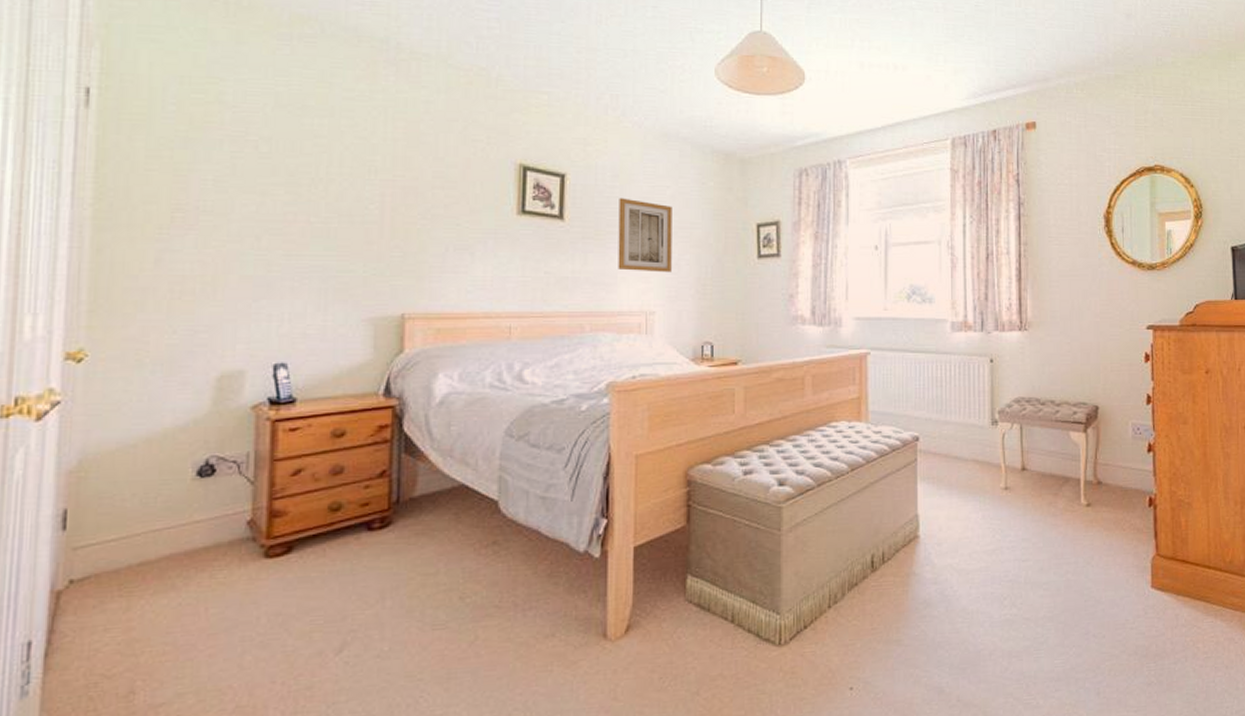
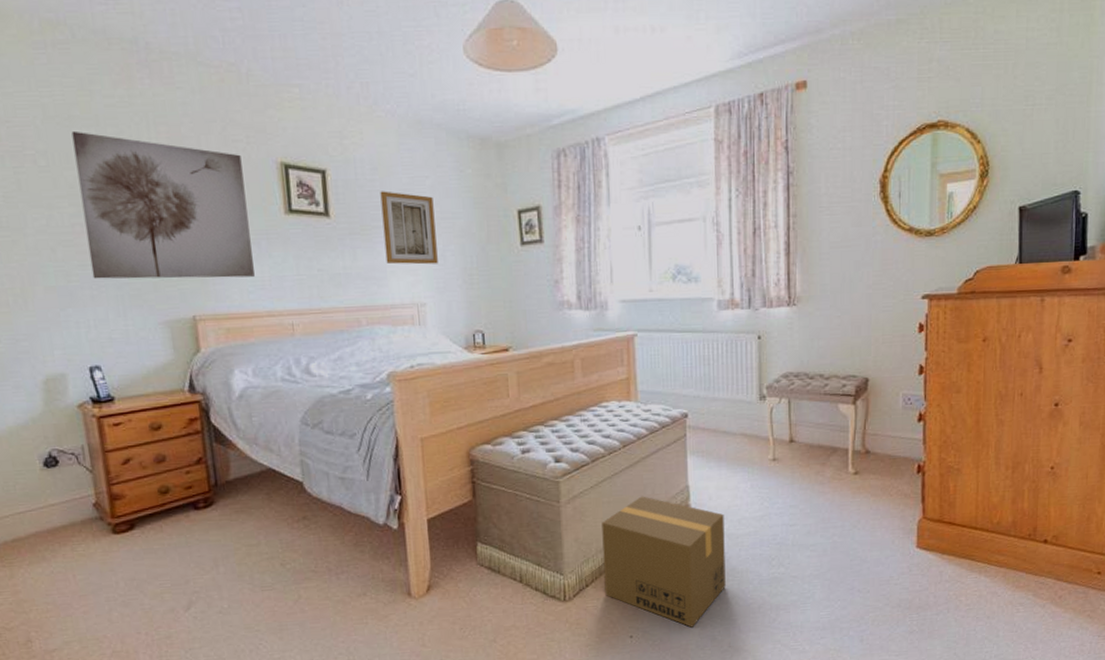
wall art: none [297,120,479,276] -> present [71,130,255,279]
cardboard box: none [825,525,955,678] -> present [602,496,726,628]

